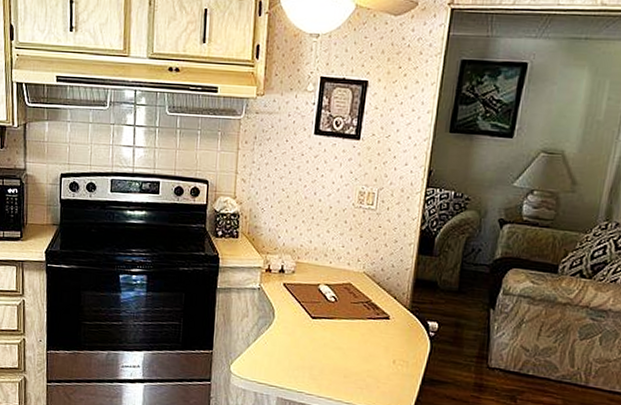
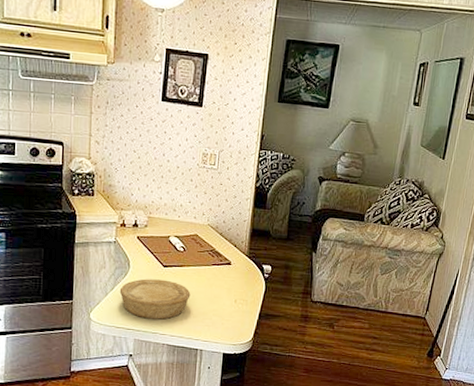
bowl: none [262,330,342,378] -> present [119,279,191,320]

